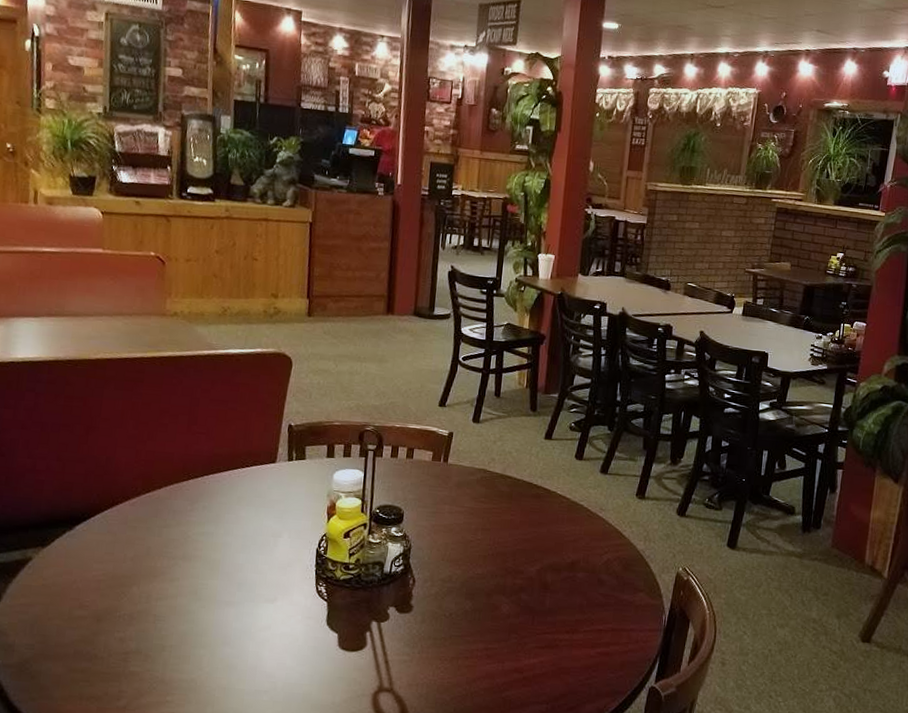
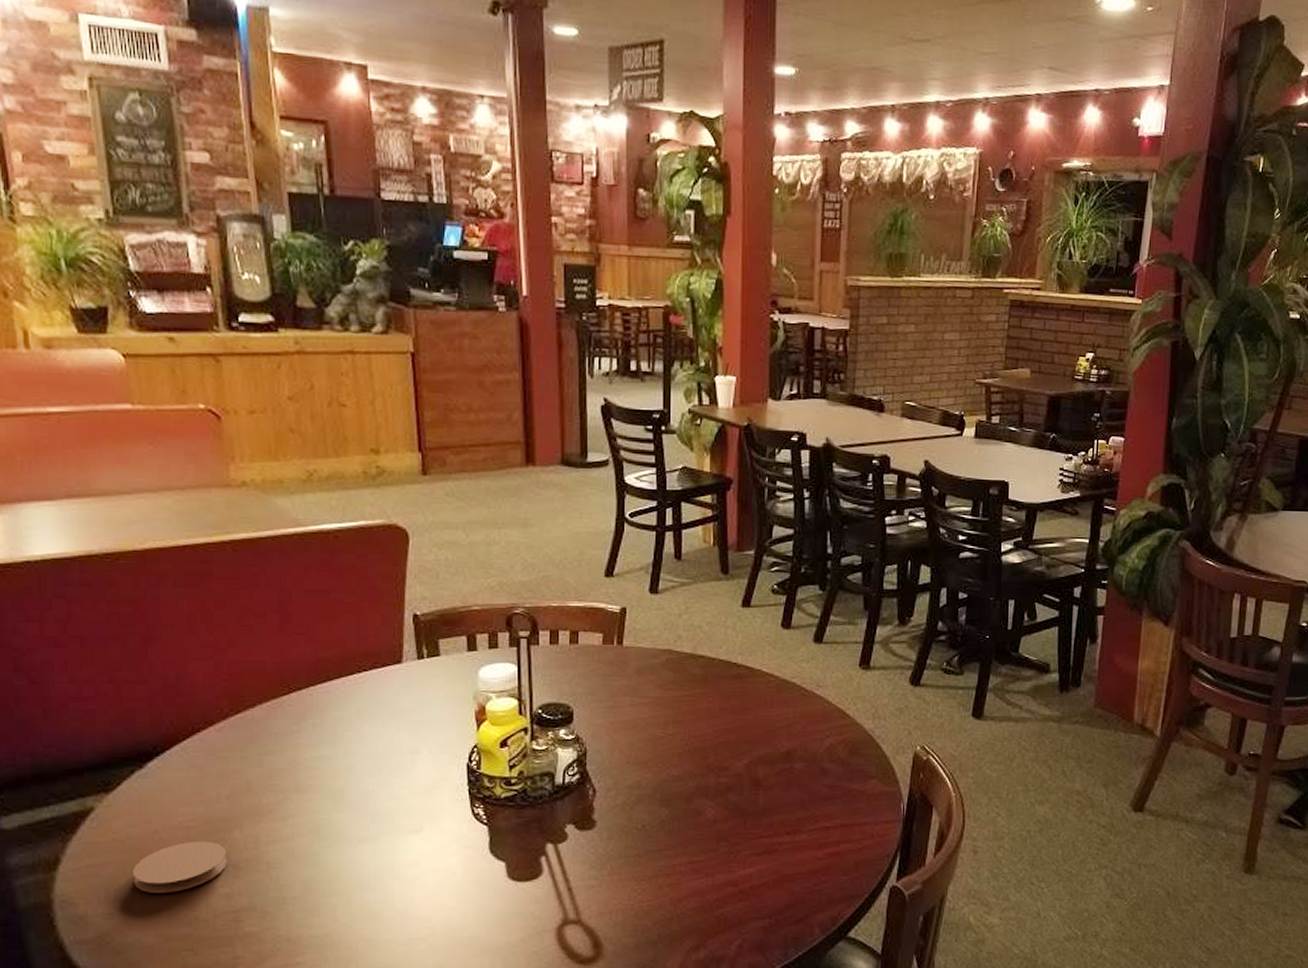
coaster: none [52,592,125,633] -> present [133,840,228,893]

